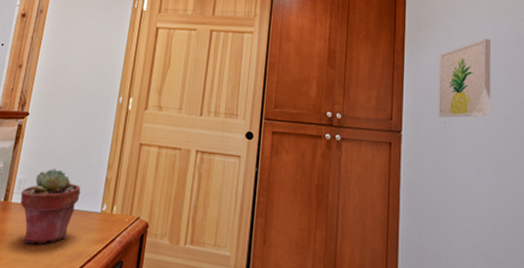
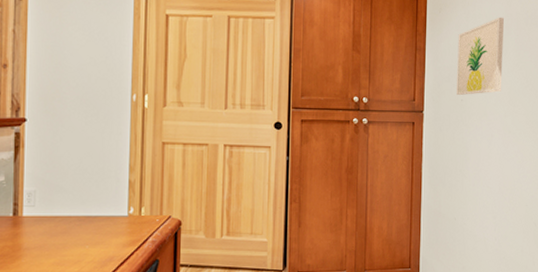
potted succulent: present [20,168,81,245] -> none [32,175,102,256]

